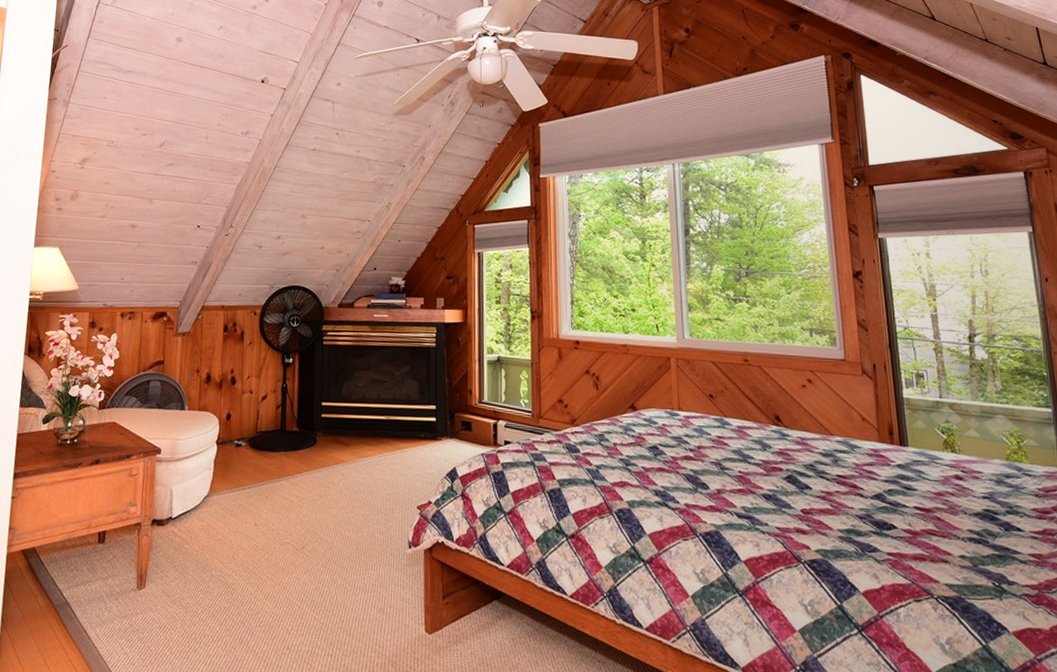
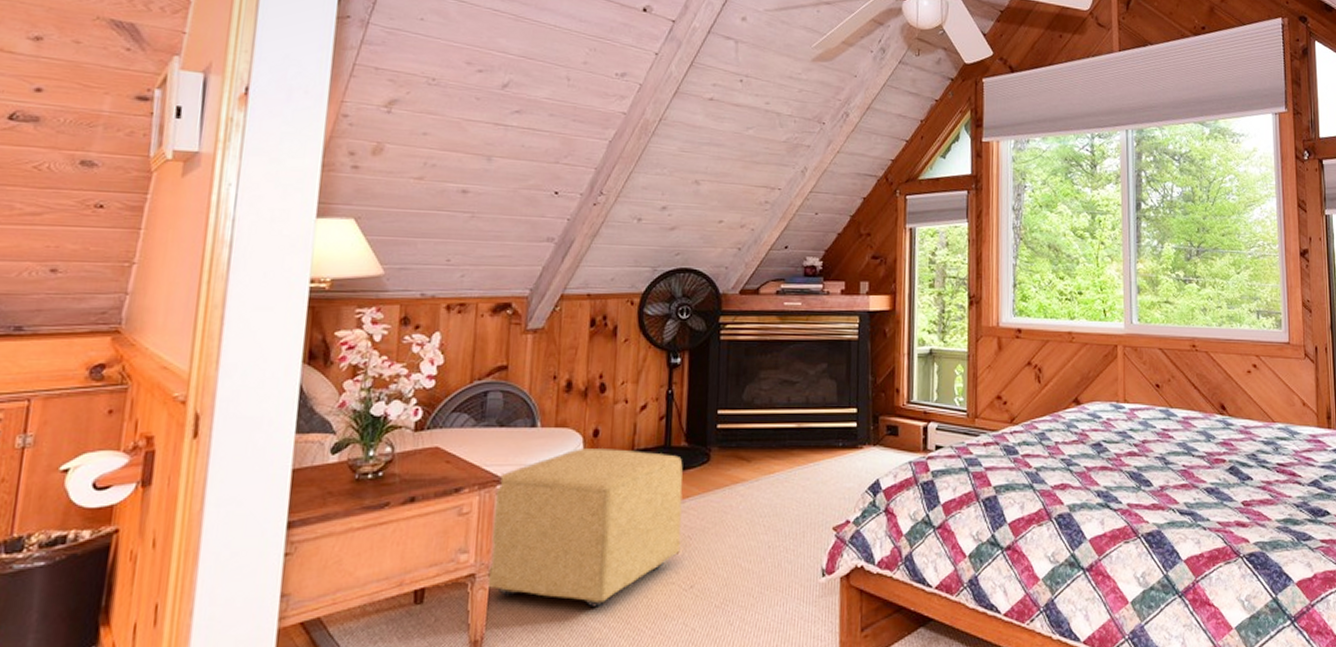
ottoman: none [150,428,295,558] -> present [487,448,683,608]

